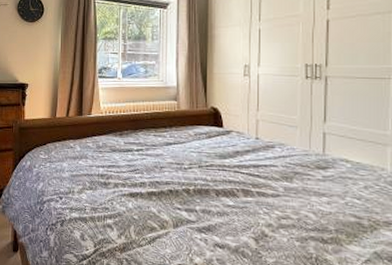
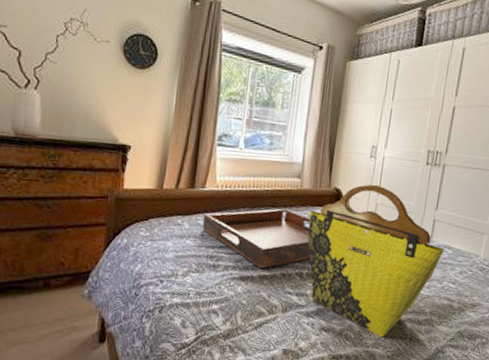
serving tray: none [91,130,196,186] -> present [202,209,311,269]
tote bag: none [189,101,341,256] -> present [307,184,444,338]

